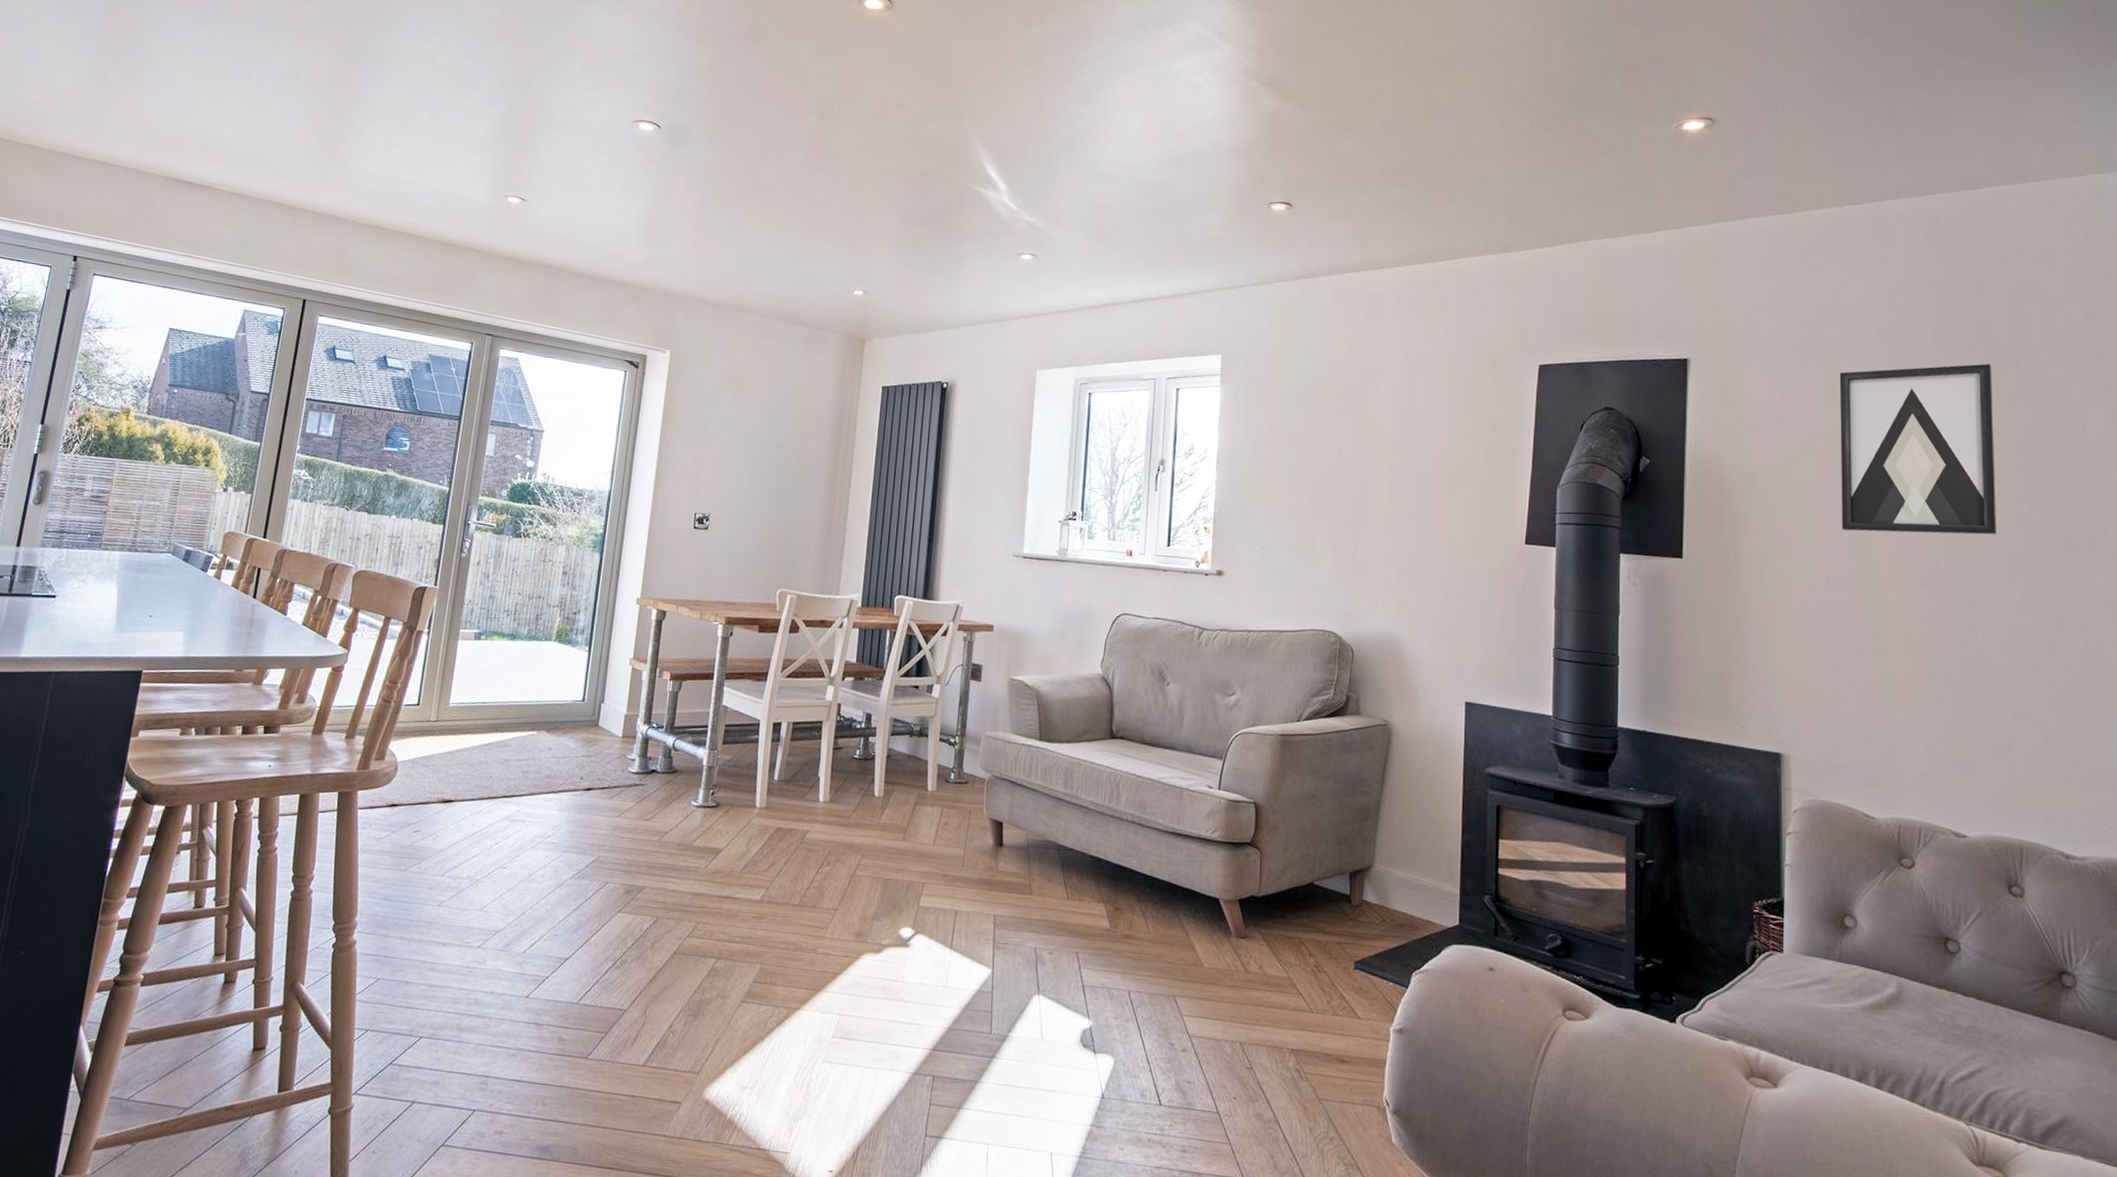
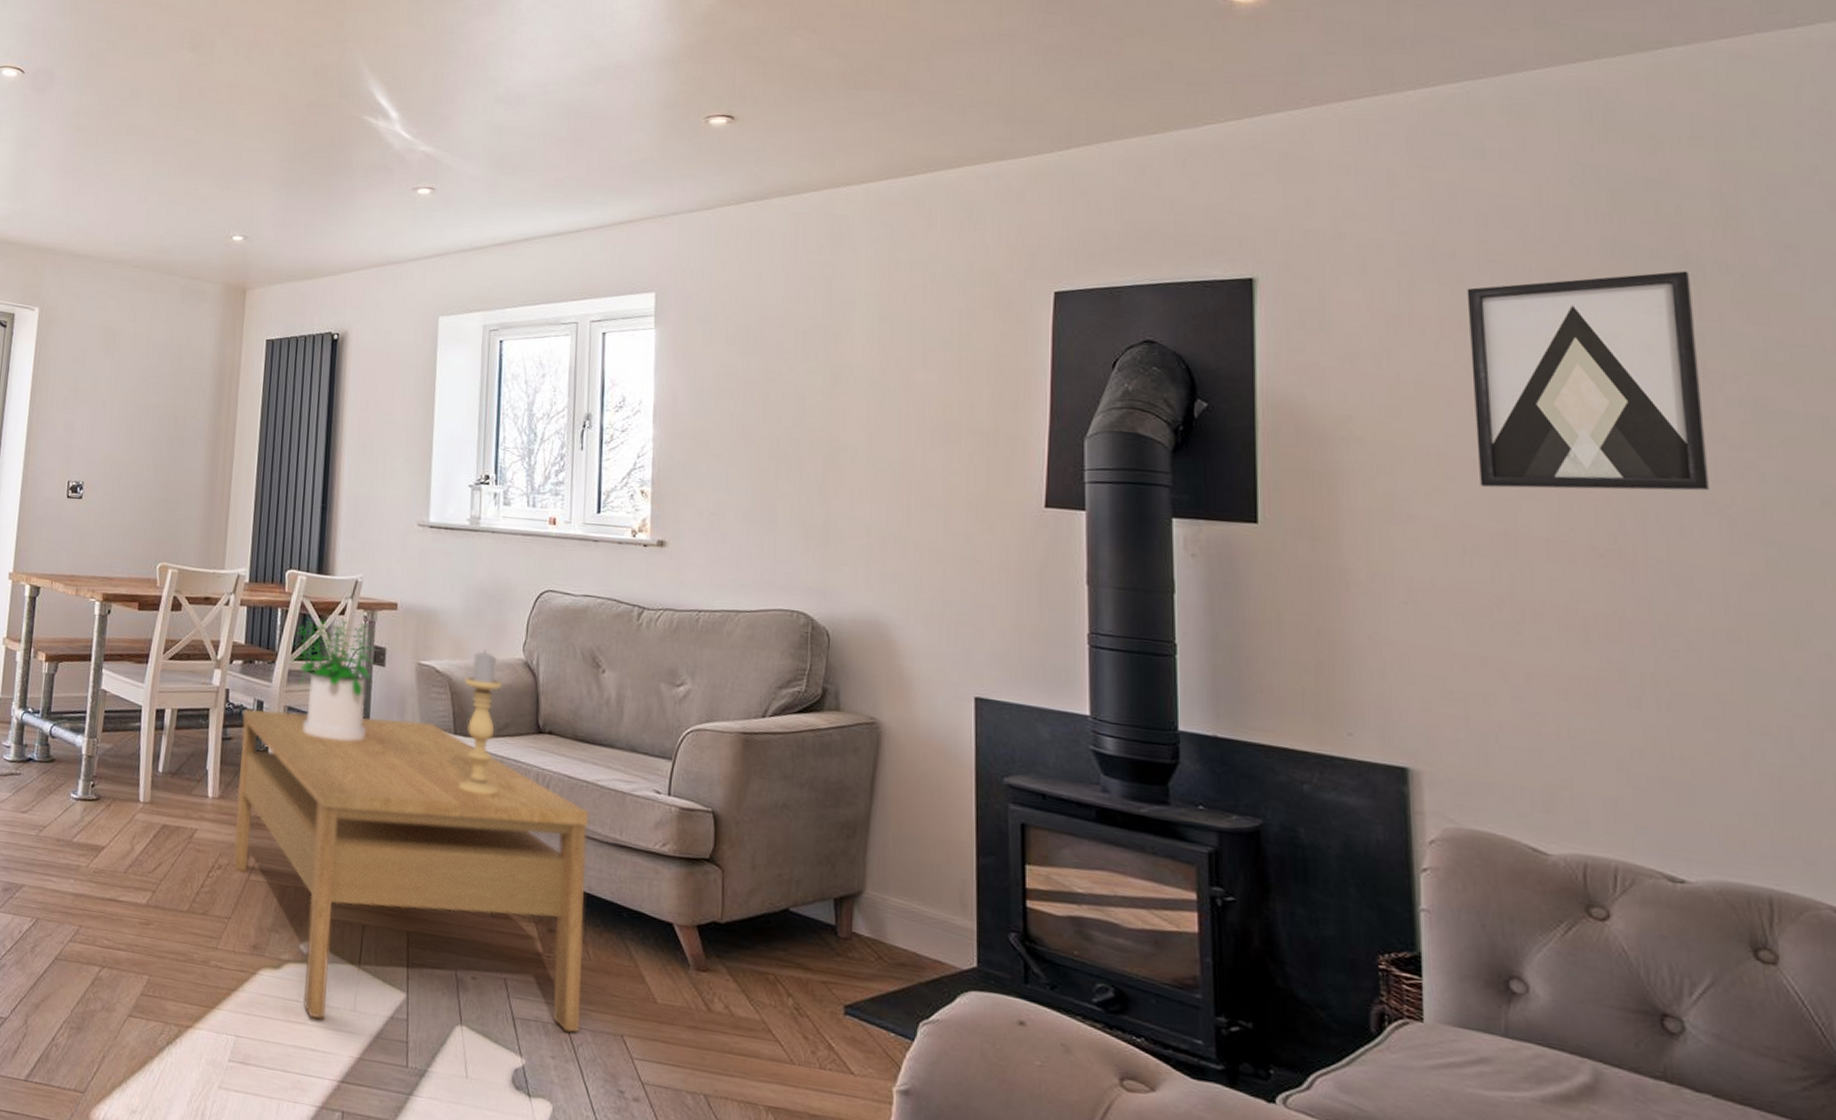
coffee table: none [841,720,1153,996] -> present [233,708,589,1033]
potted plant: none [897,640,973,749] -> present [290,620,375,742]
candle holder: none [1042,666,1083,795] -> present [458,650,503,797]

